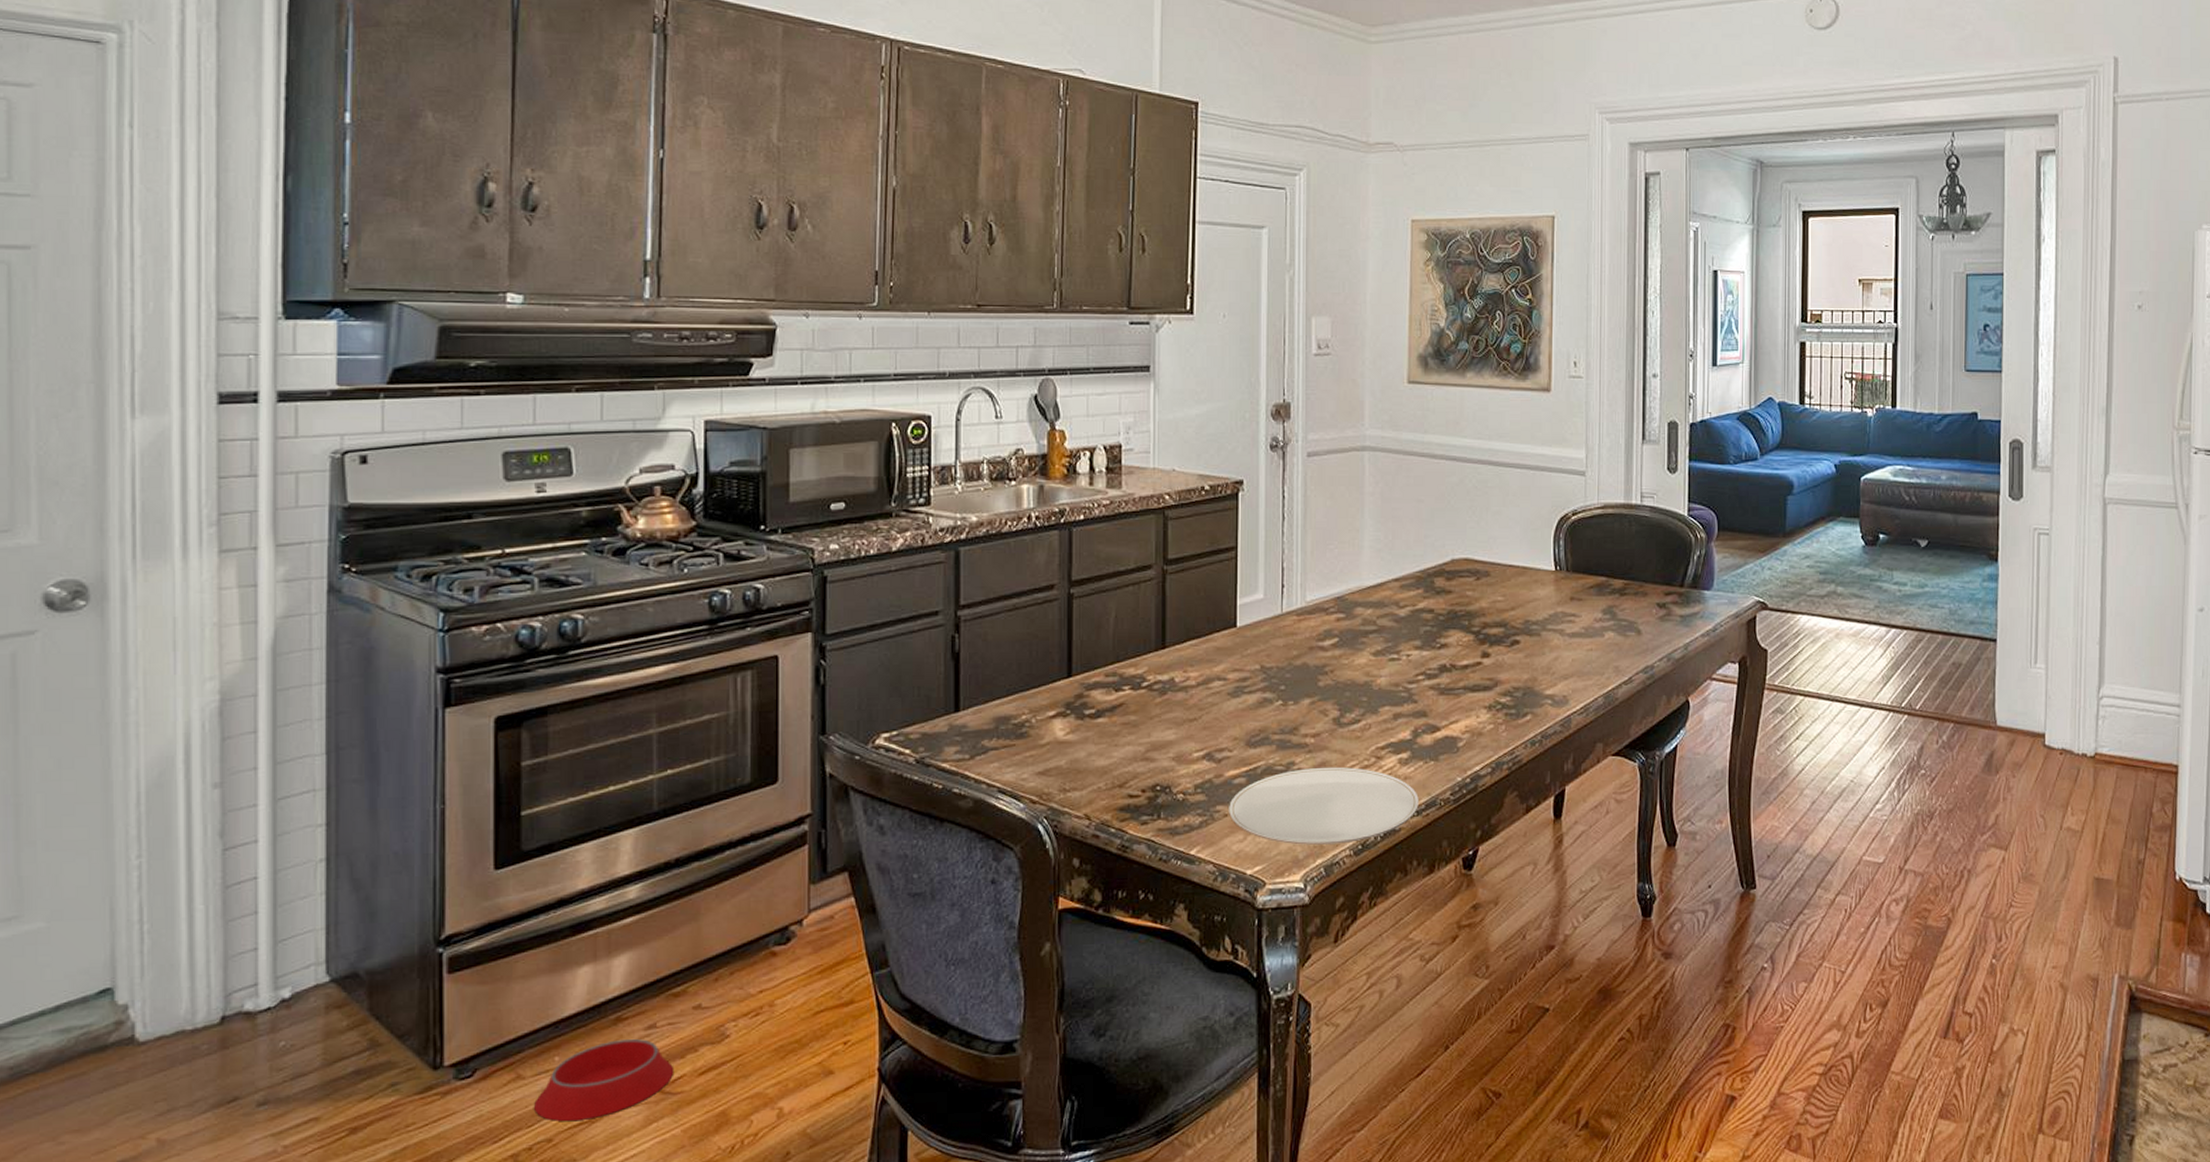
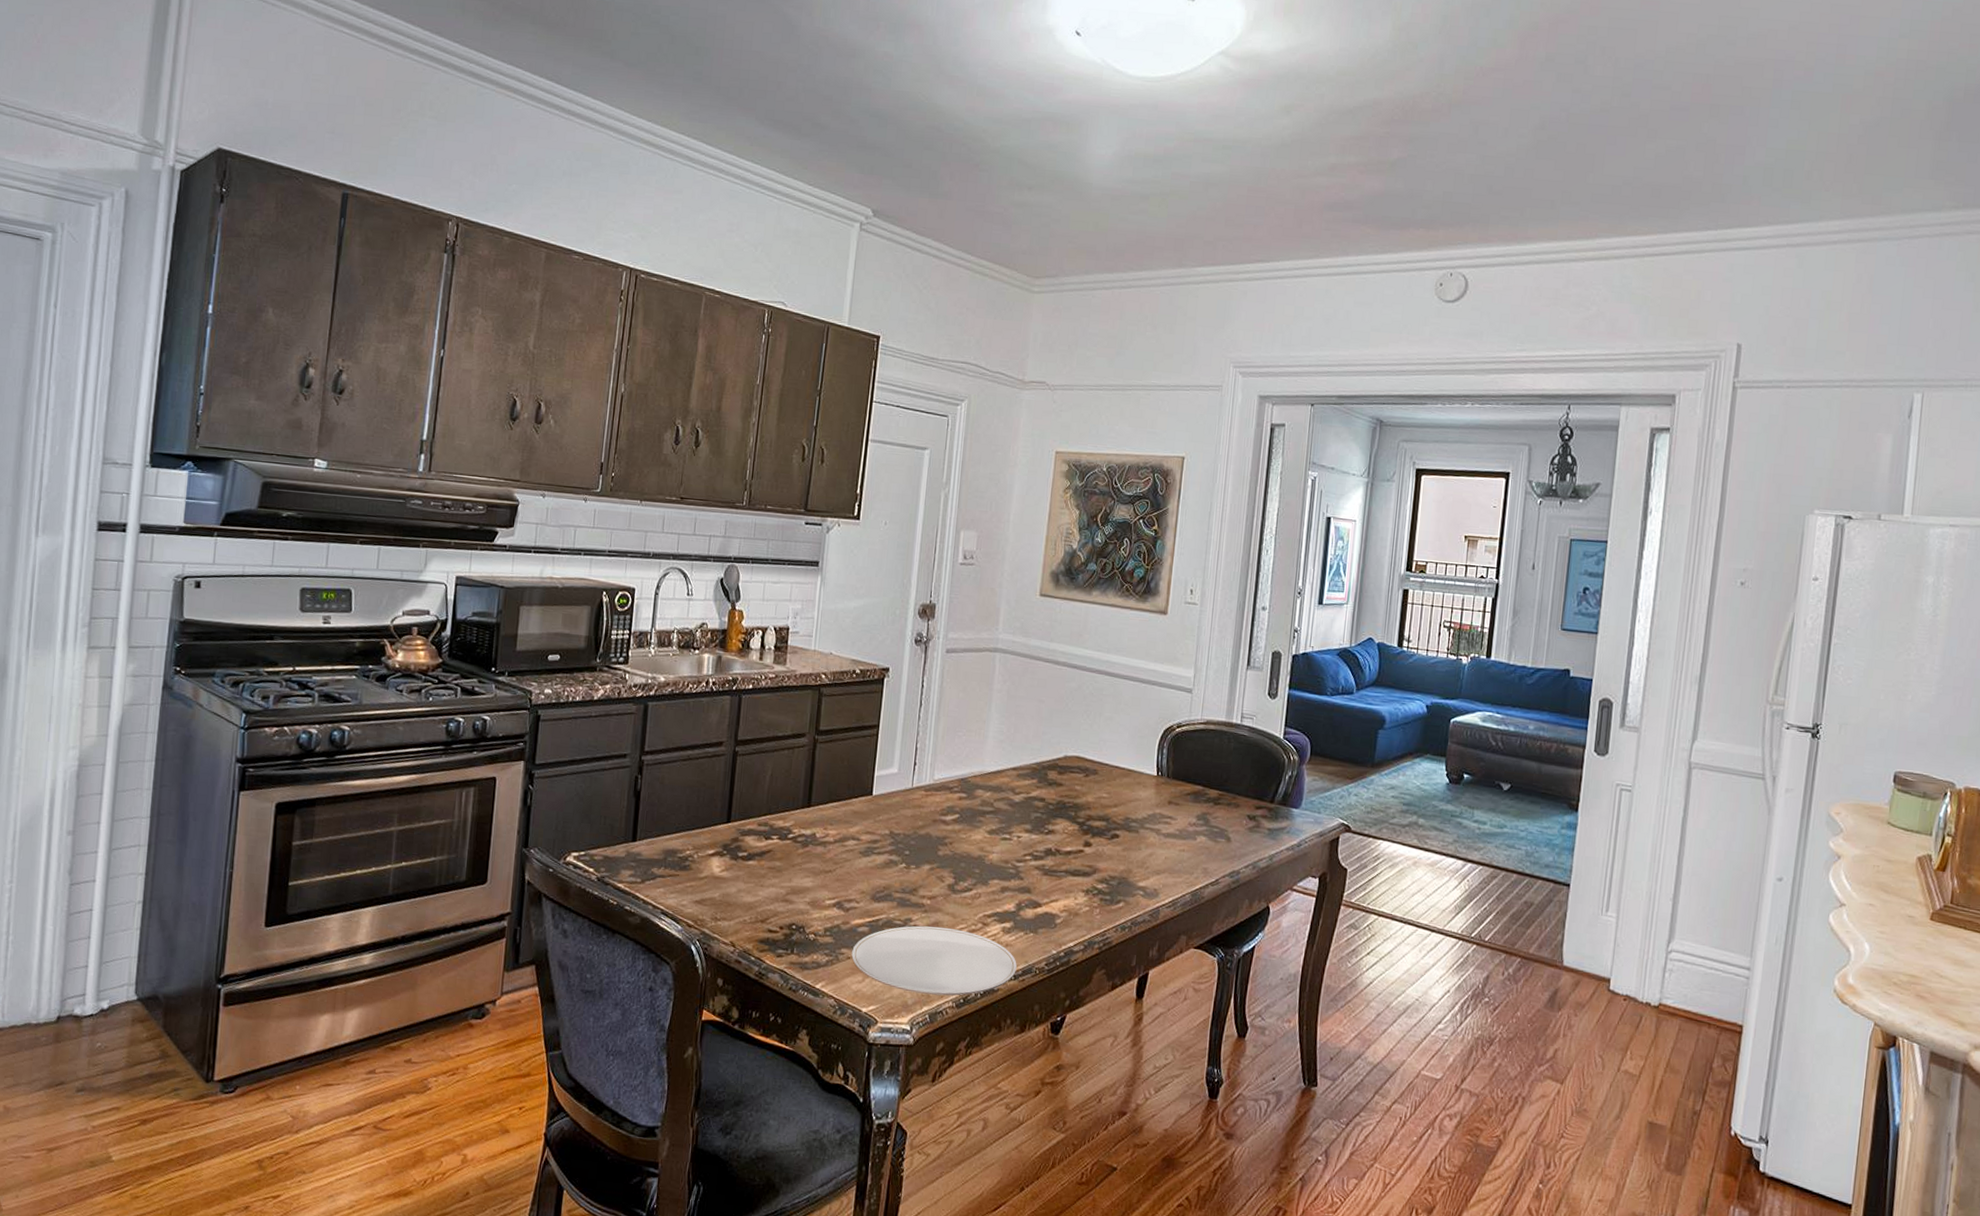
pet bowl: present [534,1039,674,1121] -> none [277,1079,386,1141]

